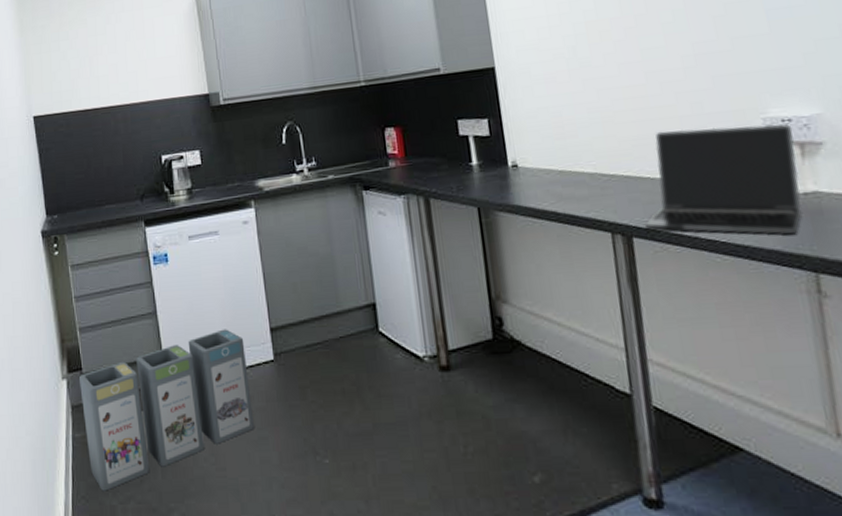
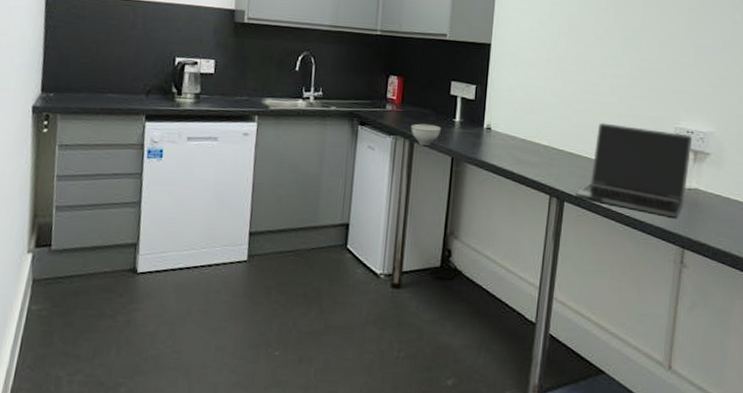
recycling bin: present [79,329,255,491] -> none [41,227,222,363]
bowl: none [422,174,459,201] -> present [411,123,442,147]

